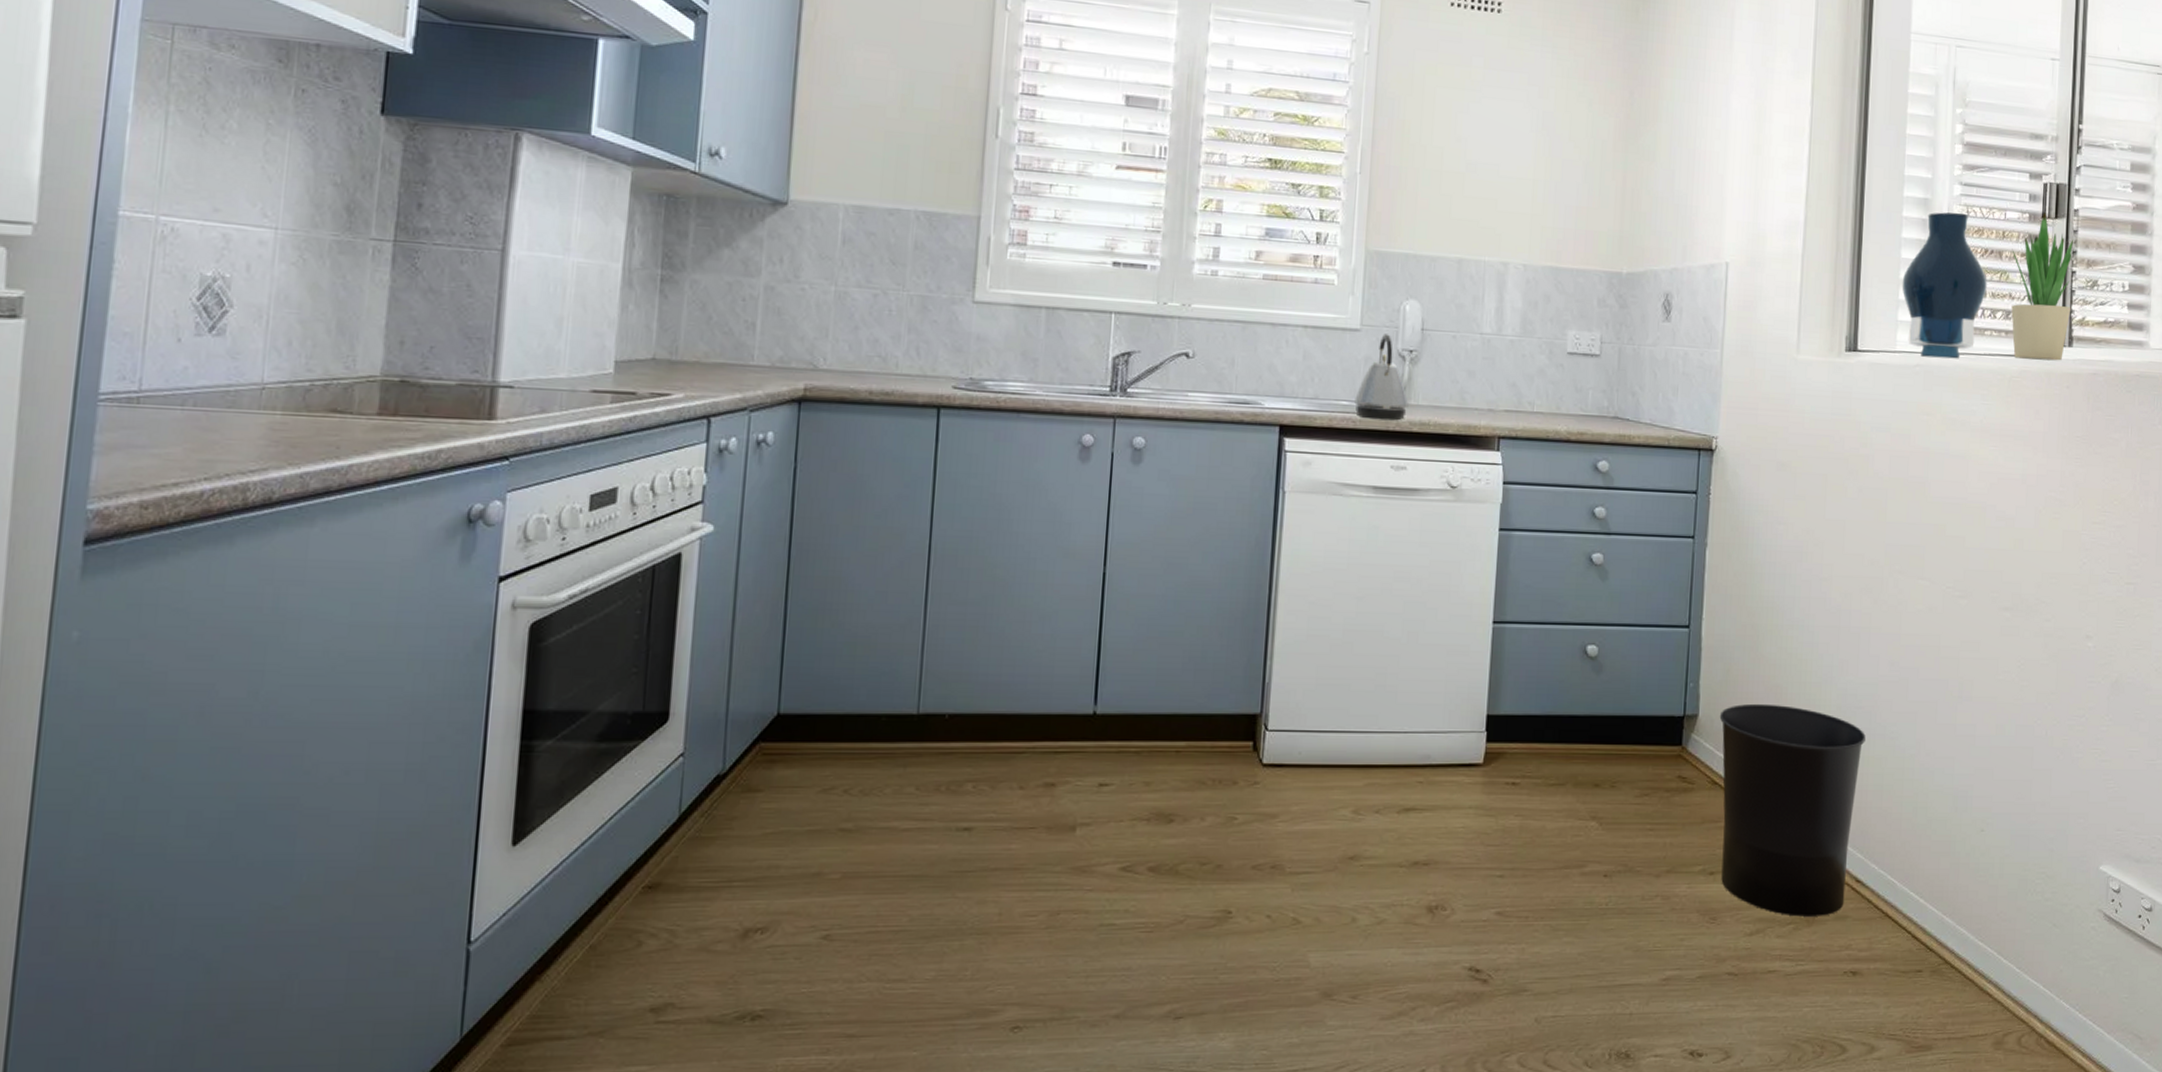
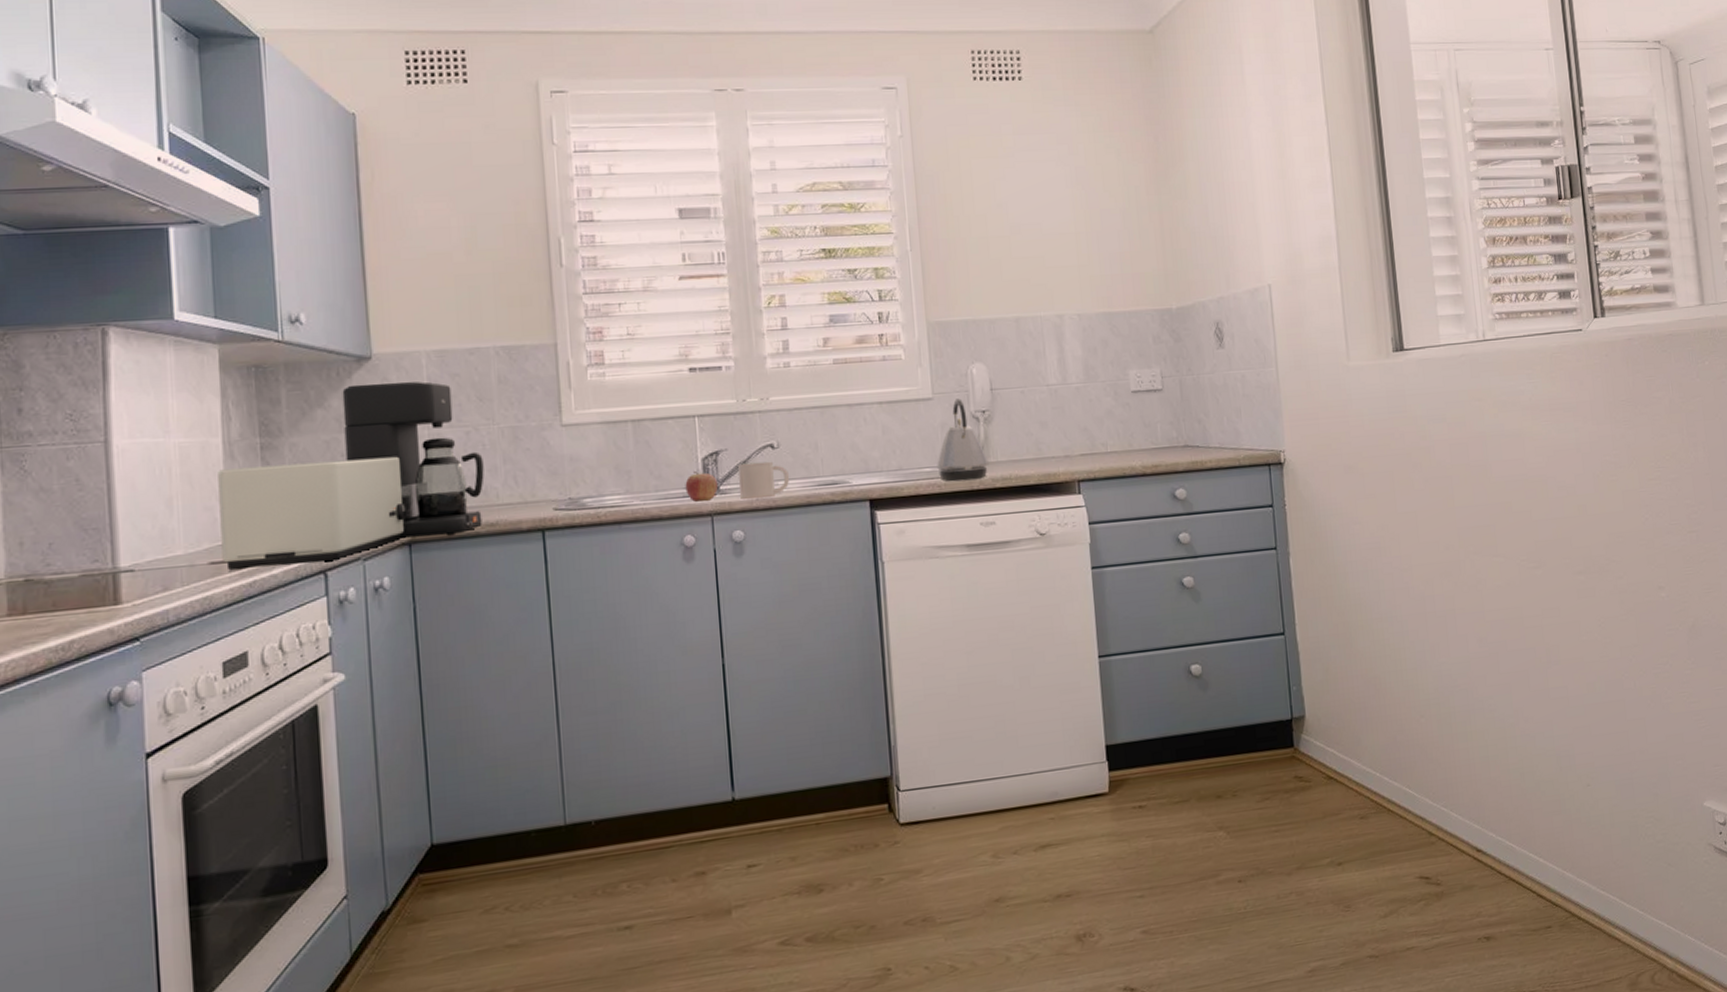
toaster: none [605,296,802,408] -> present [218,456,406,570]
coffee maker: none [746,228,888,399] -> present [342,382,484,539]
fruit: none [1091,370,1126,403] -> present [685,471,719,503]
mug: none [1145,368,1201,409] -> present [737,461,790,500]
waste bin: present [1719,703,1866,917] -> none [1325,694,1469,893]
vase: present [1902,212,1987,359] -> none [1436,206,1517,348]
potted plant: present [2011,212,2073,361] -> none [1535,194,1599,335]

